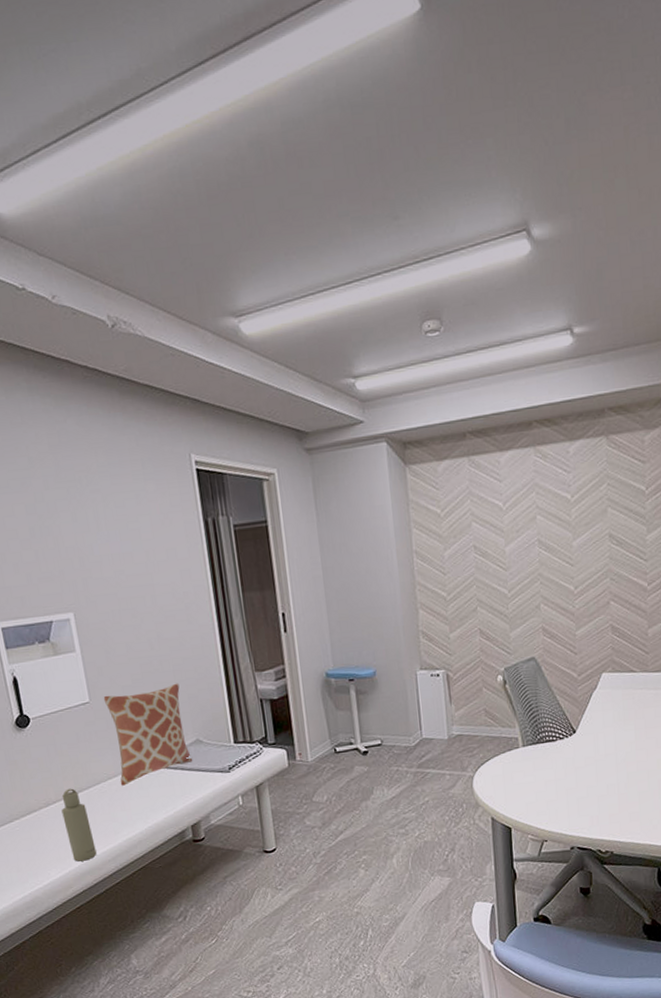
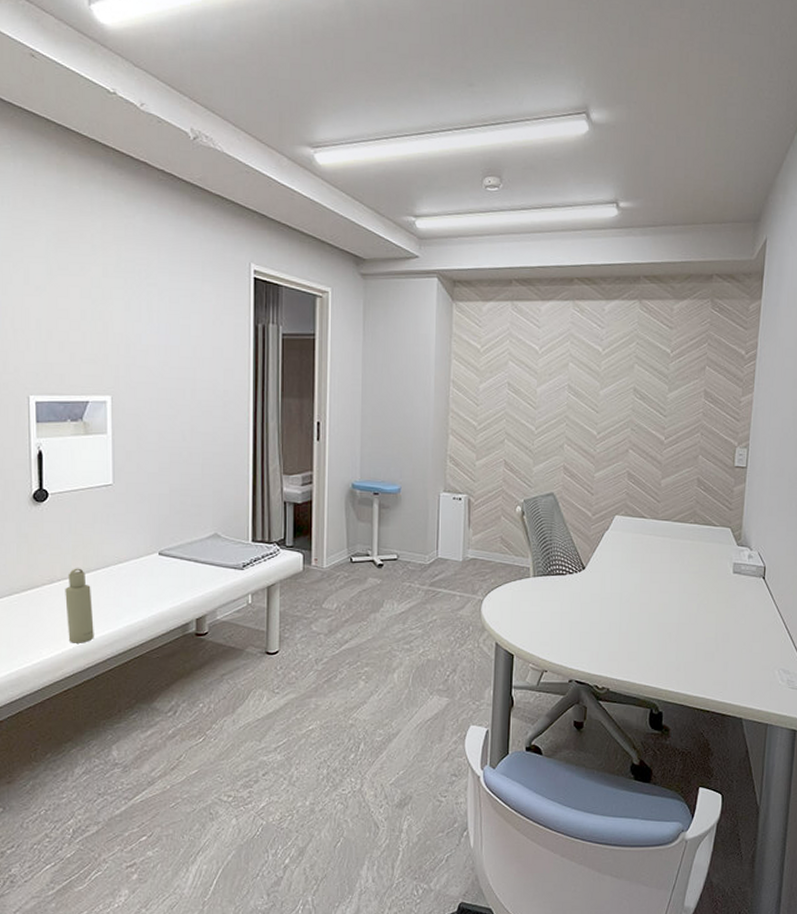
pillow: present [103,683,193,786] -> none [127,476,208,571]

